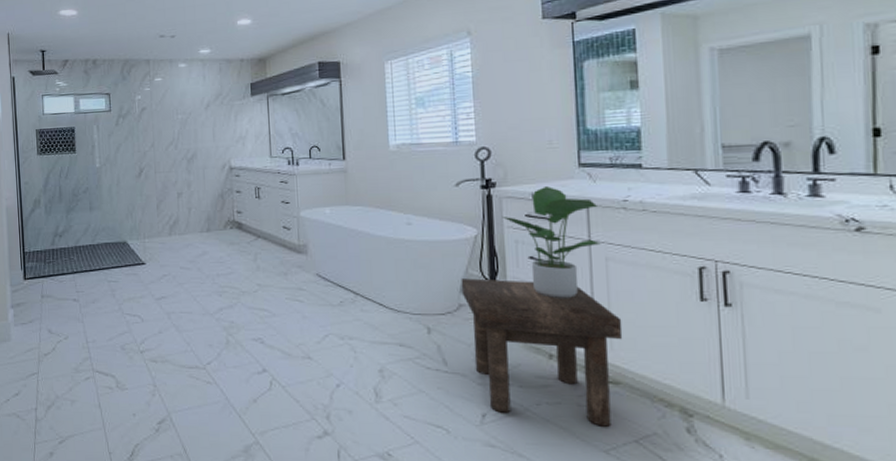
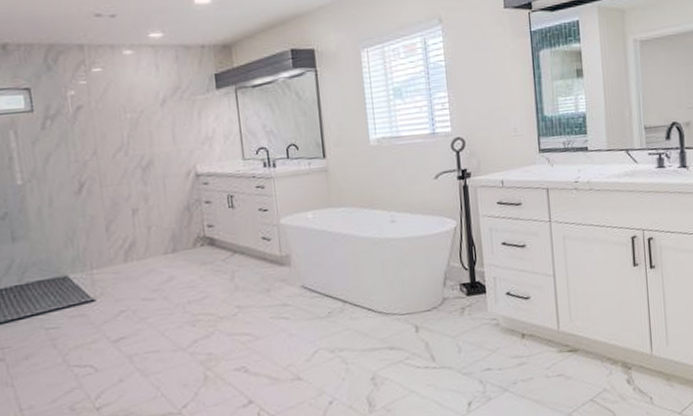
stool: present [461,278,623,427] -> none [443,266,579,398]
potted plant: present [501,185,601,298] -> none [477,172,559,280]

